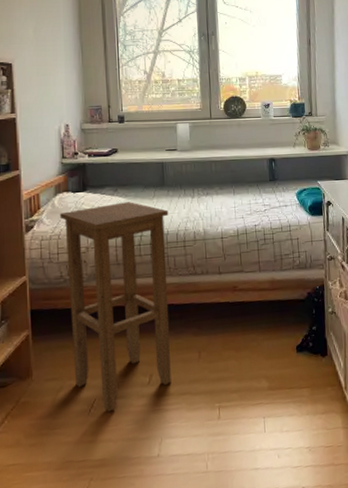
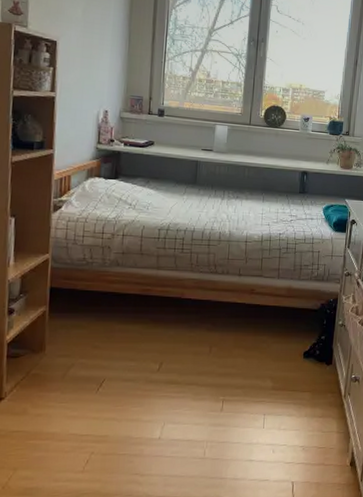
stool: present [60,202,171,412] -> none [87,194,197,393]

